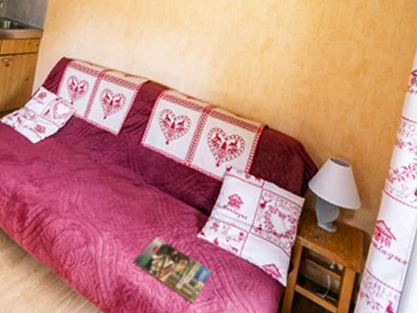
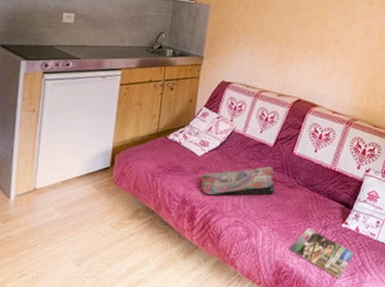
cushion: none [35,159,119,194] -> present [201,167,275,195]

